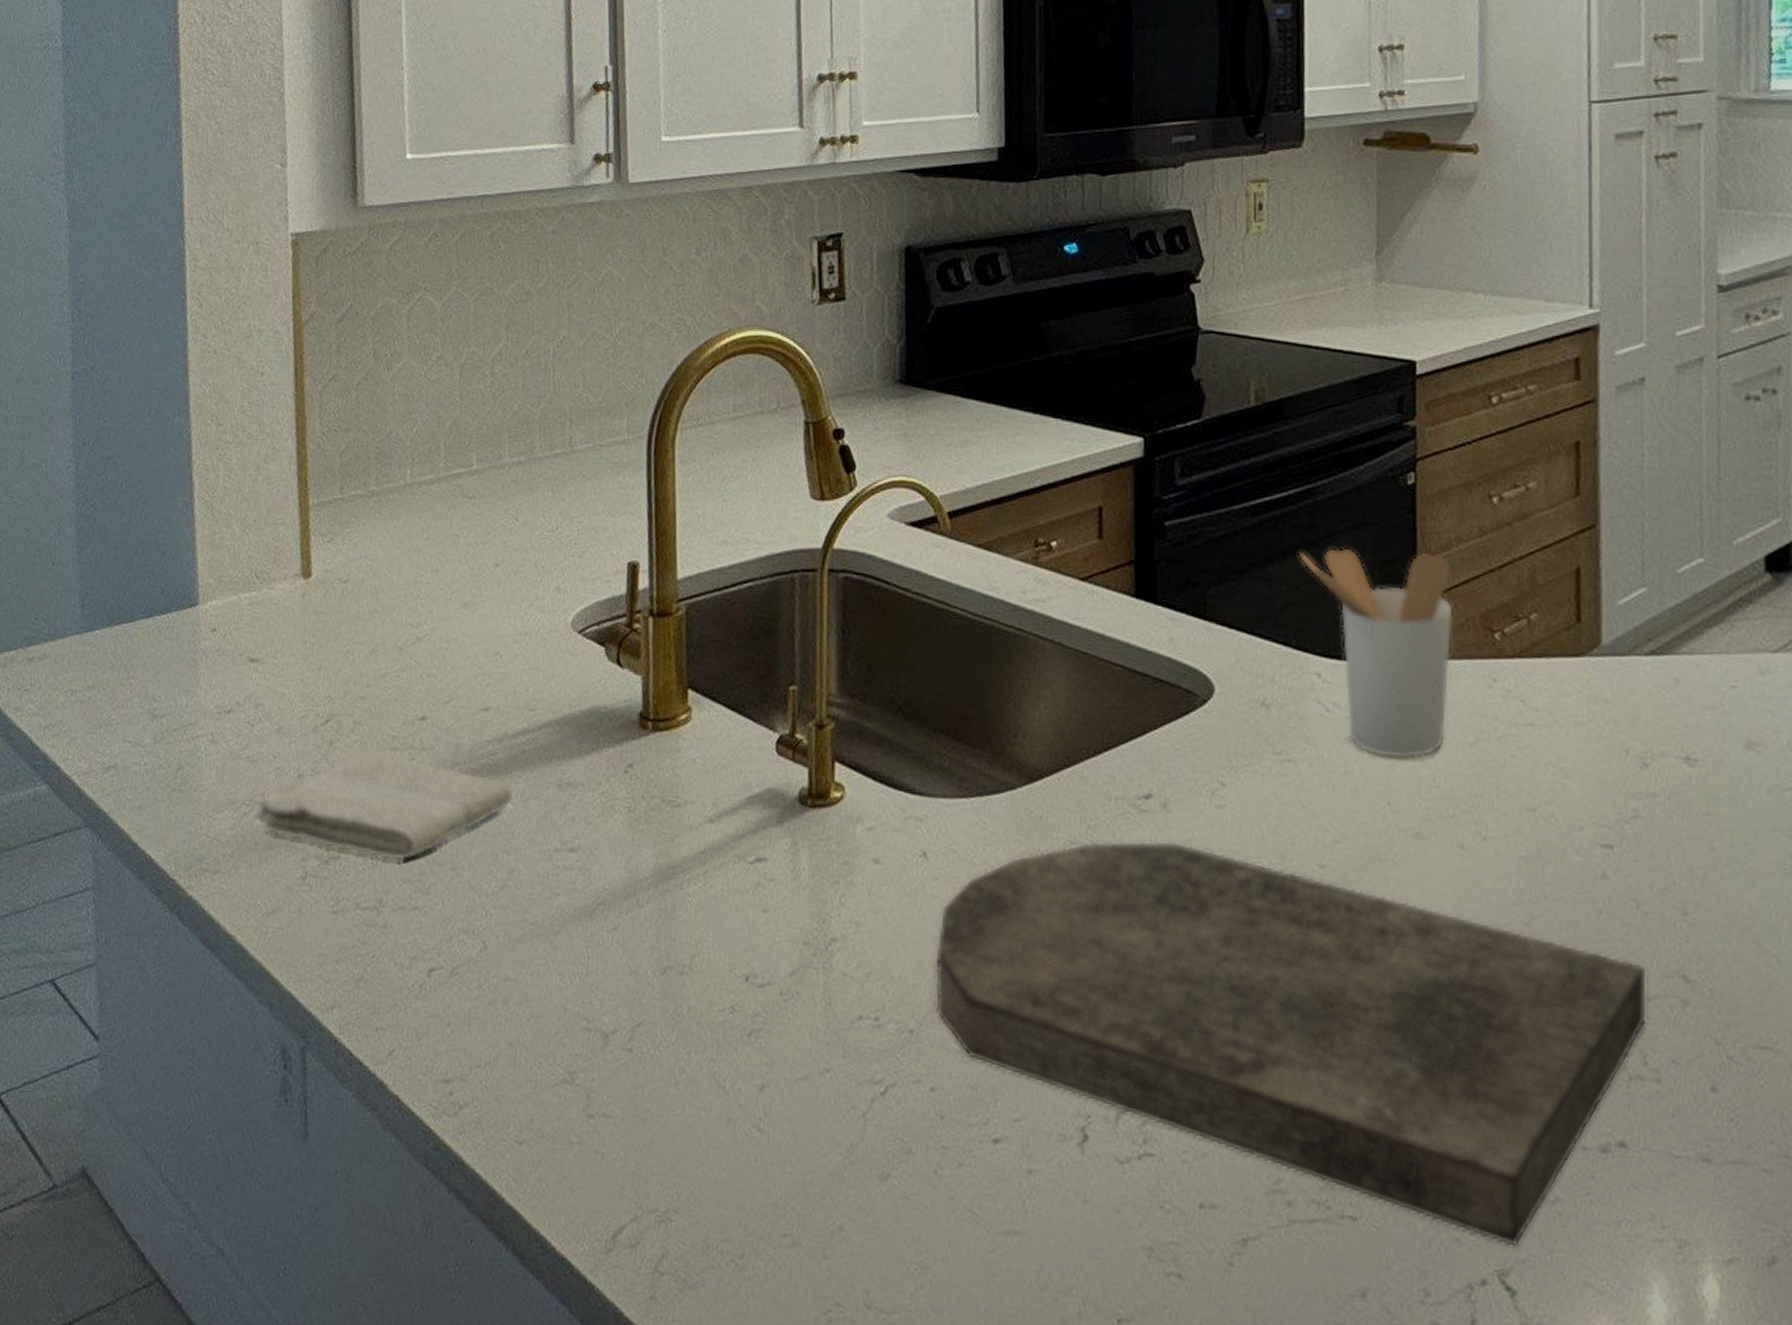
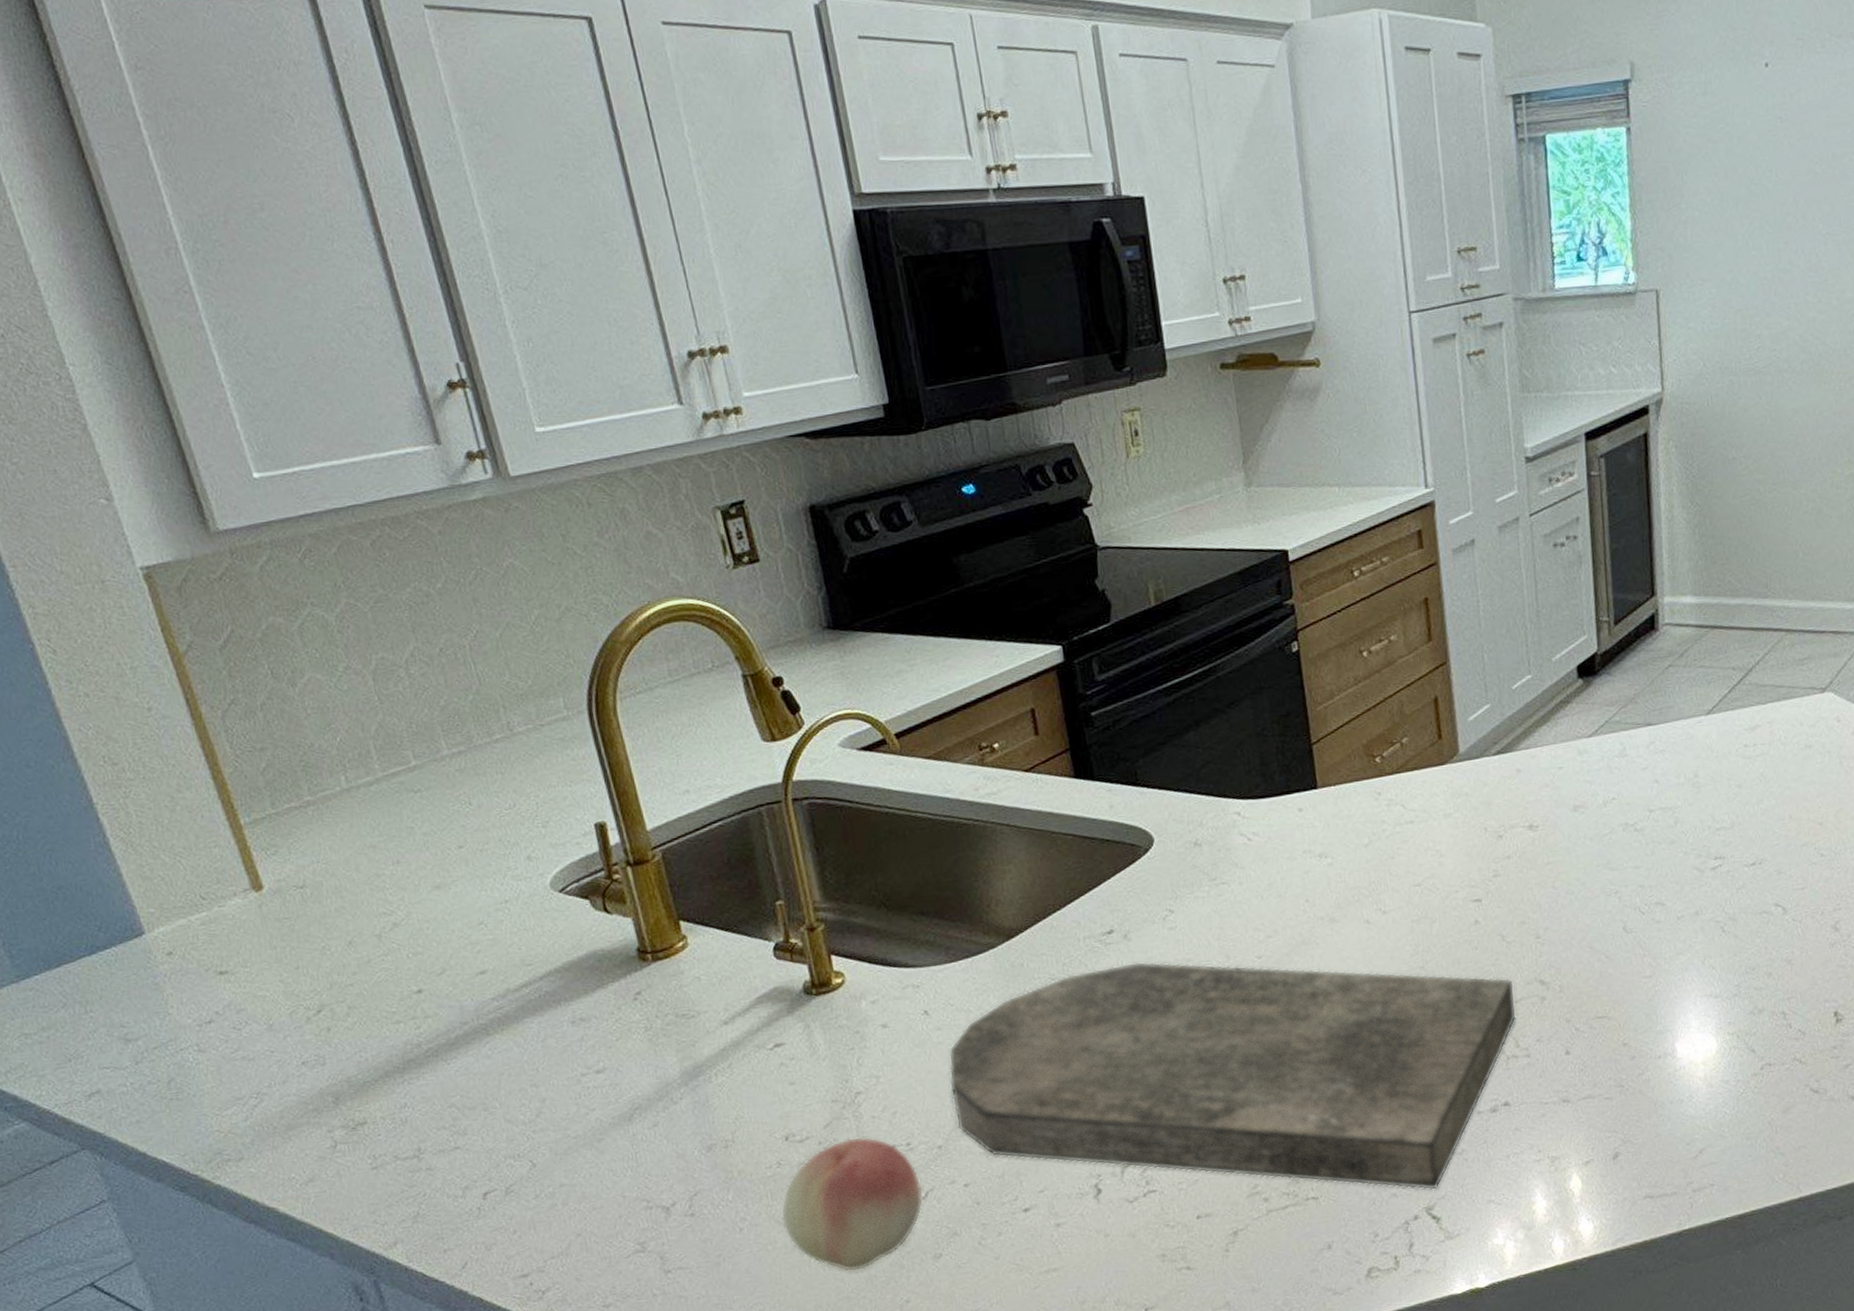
washcloth: present [254,751,513,860] -> none [265,1027,529,1118]
fruit: none [722,994,883,1172] -> present [781,1137,924,1272]
utensil holder: present [1300,547,1453,760] -> none [1210,704,1346,868]

